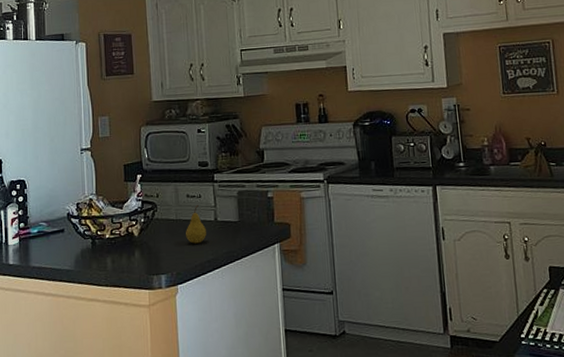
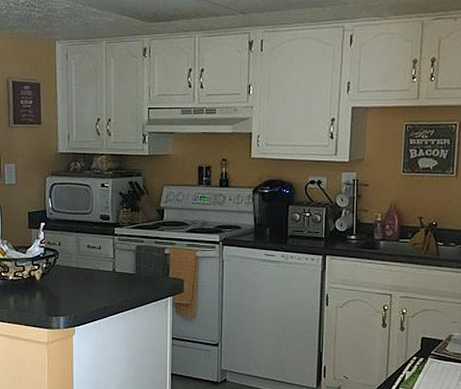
fruit: present [186,204,206,244] -> none [85,255,104,291]

